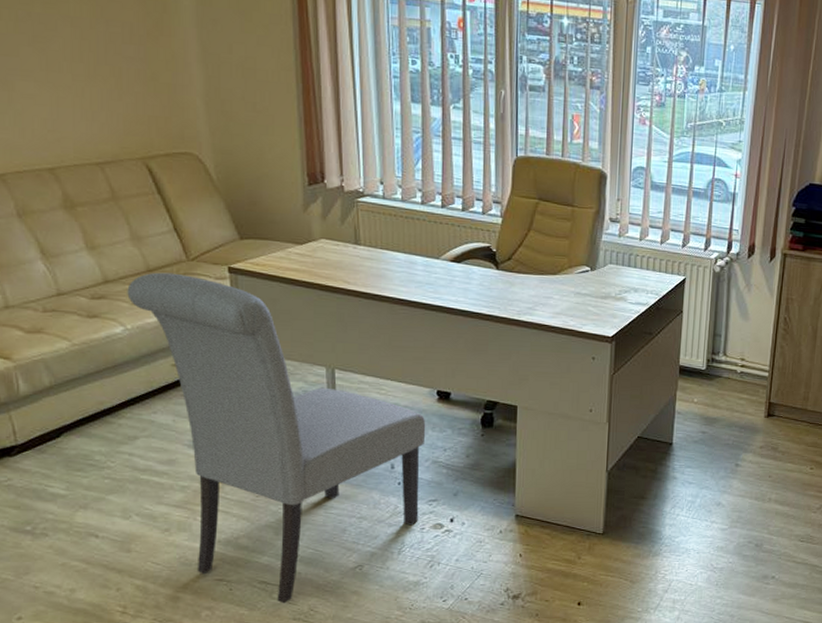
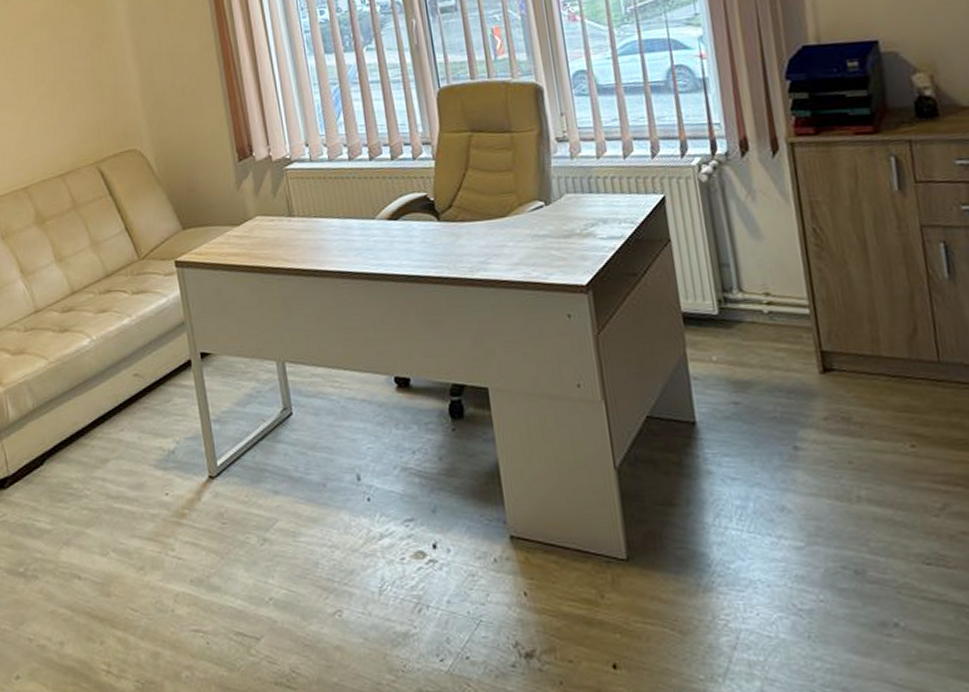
chair: present [127,272,426,604] -> none [90,274,397,663]

